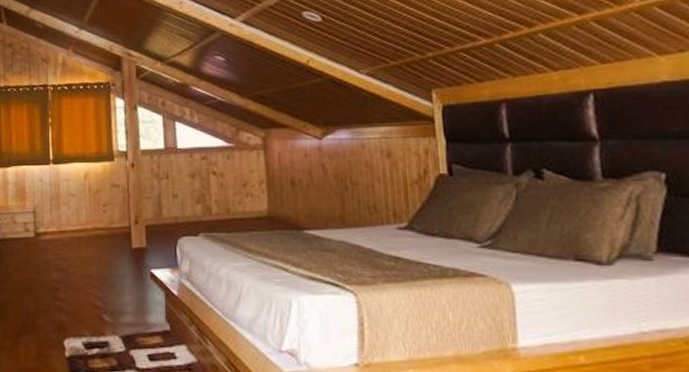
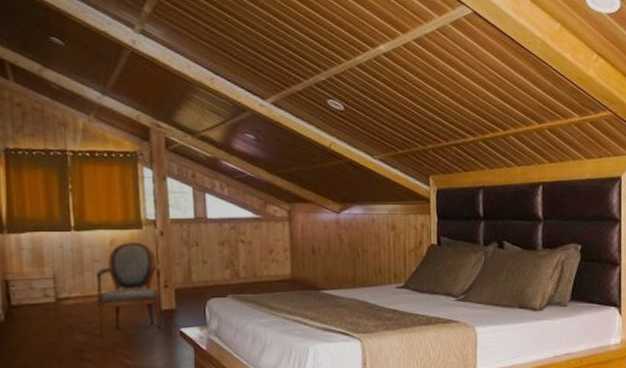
armchair: none [71,175,133,274] -> present [95,242,162,335]

